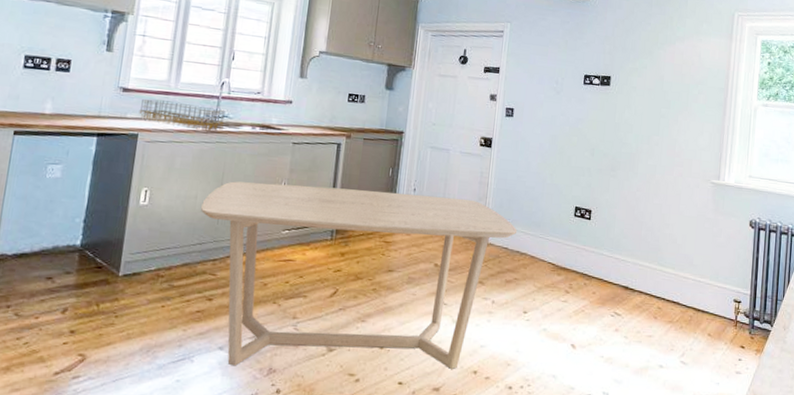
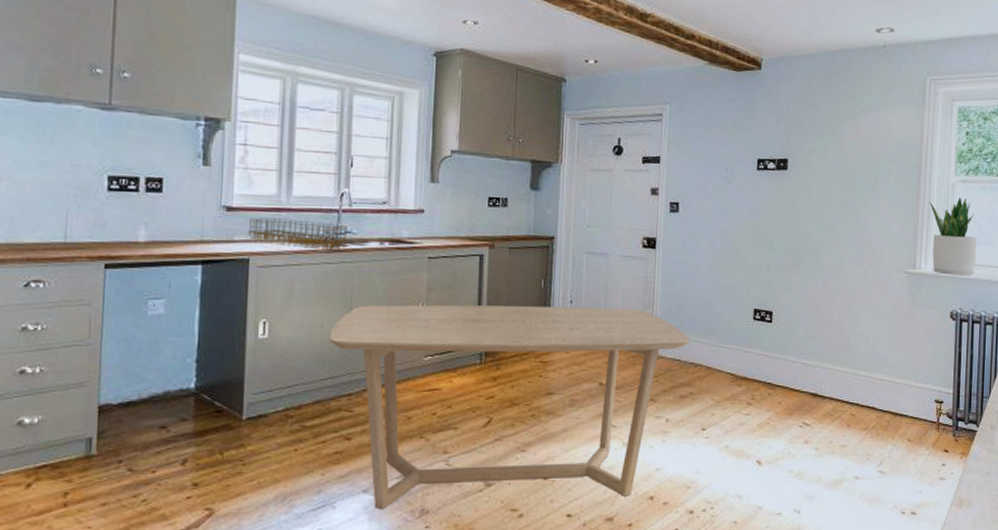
planter: none [733,119,776,190] -> present [929,197,978,276]

